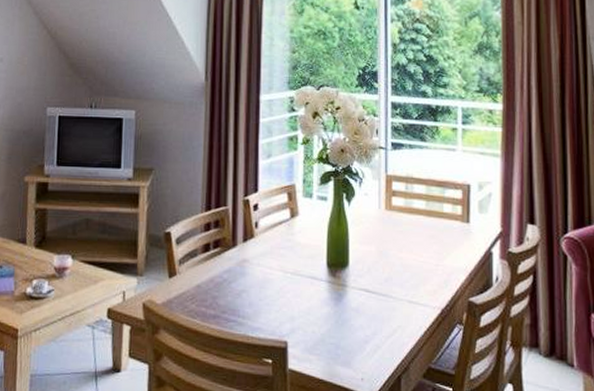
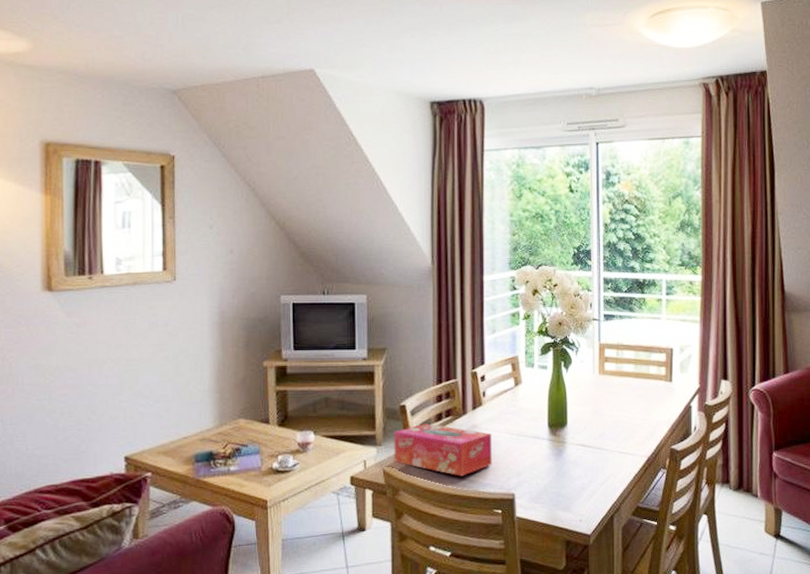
tissue box: none [155,254,263,317] -> present [394,424,492,476]

